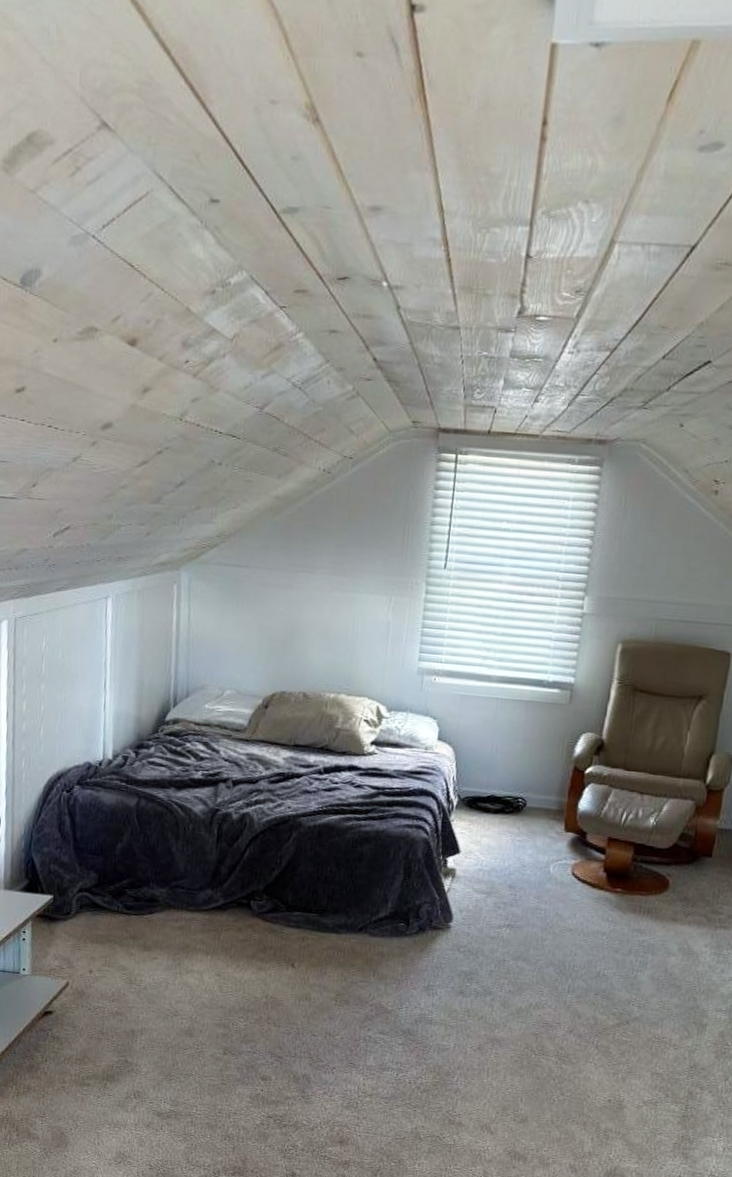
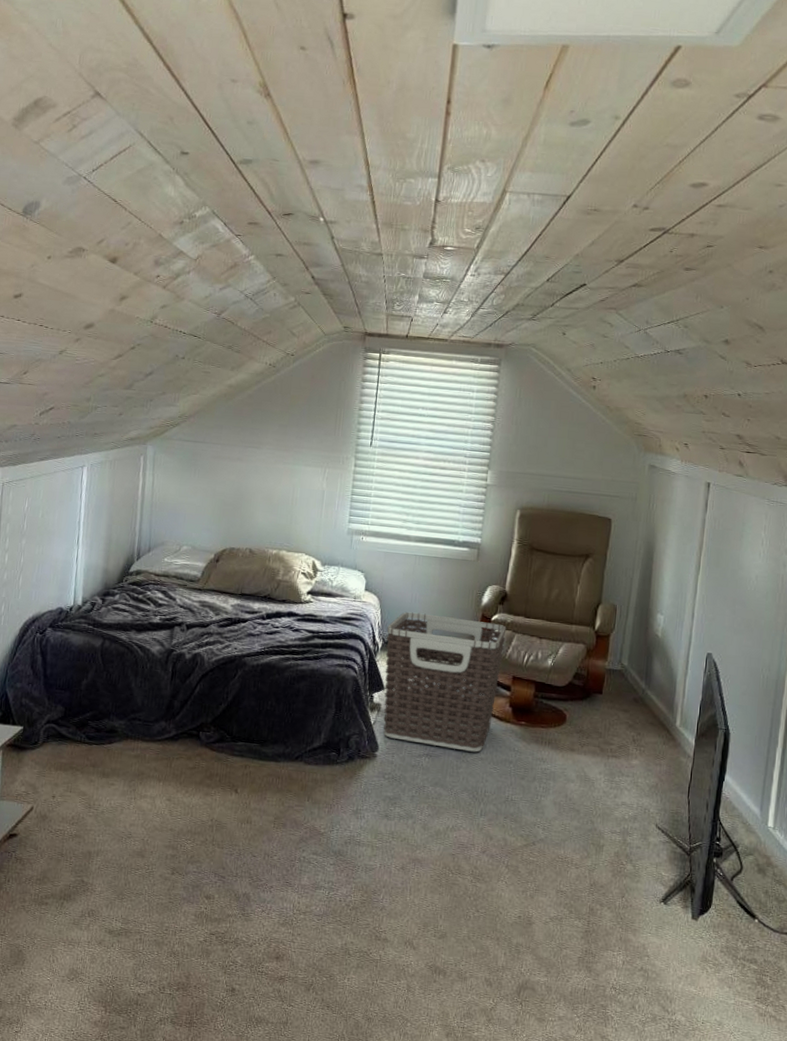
clothes hamper: none [459,764,603,923] -> present [383,611,507,752]

